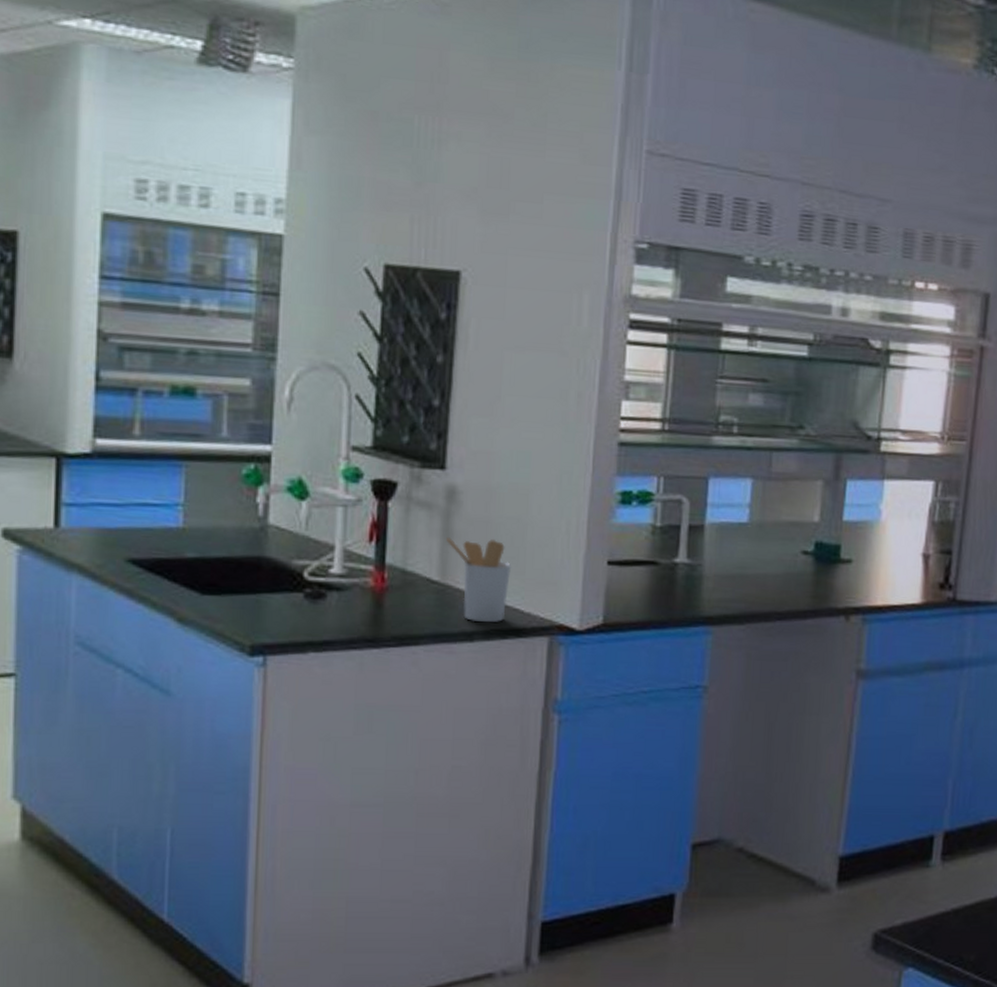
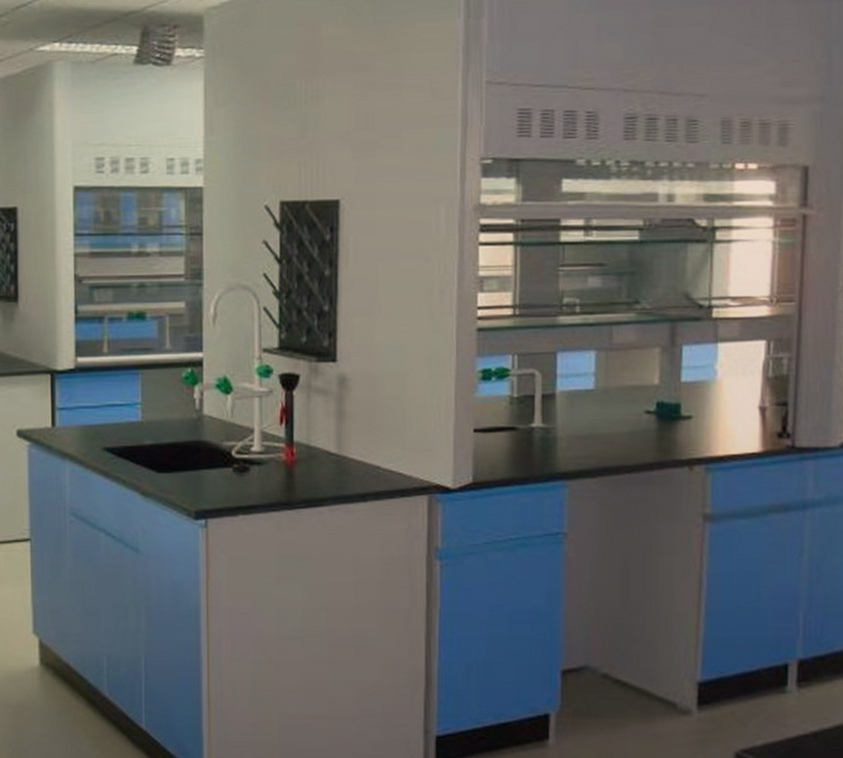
utensil holder: present [446,537,512,623] -> none [340,416,395,486]

